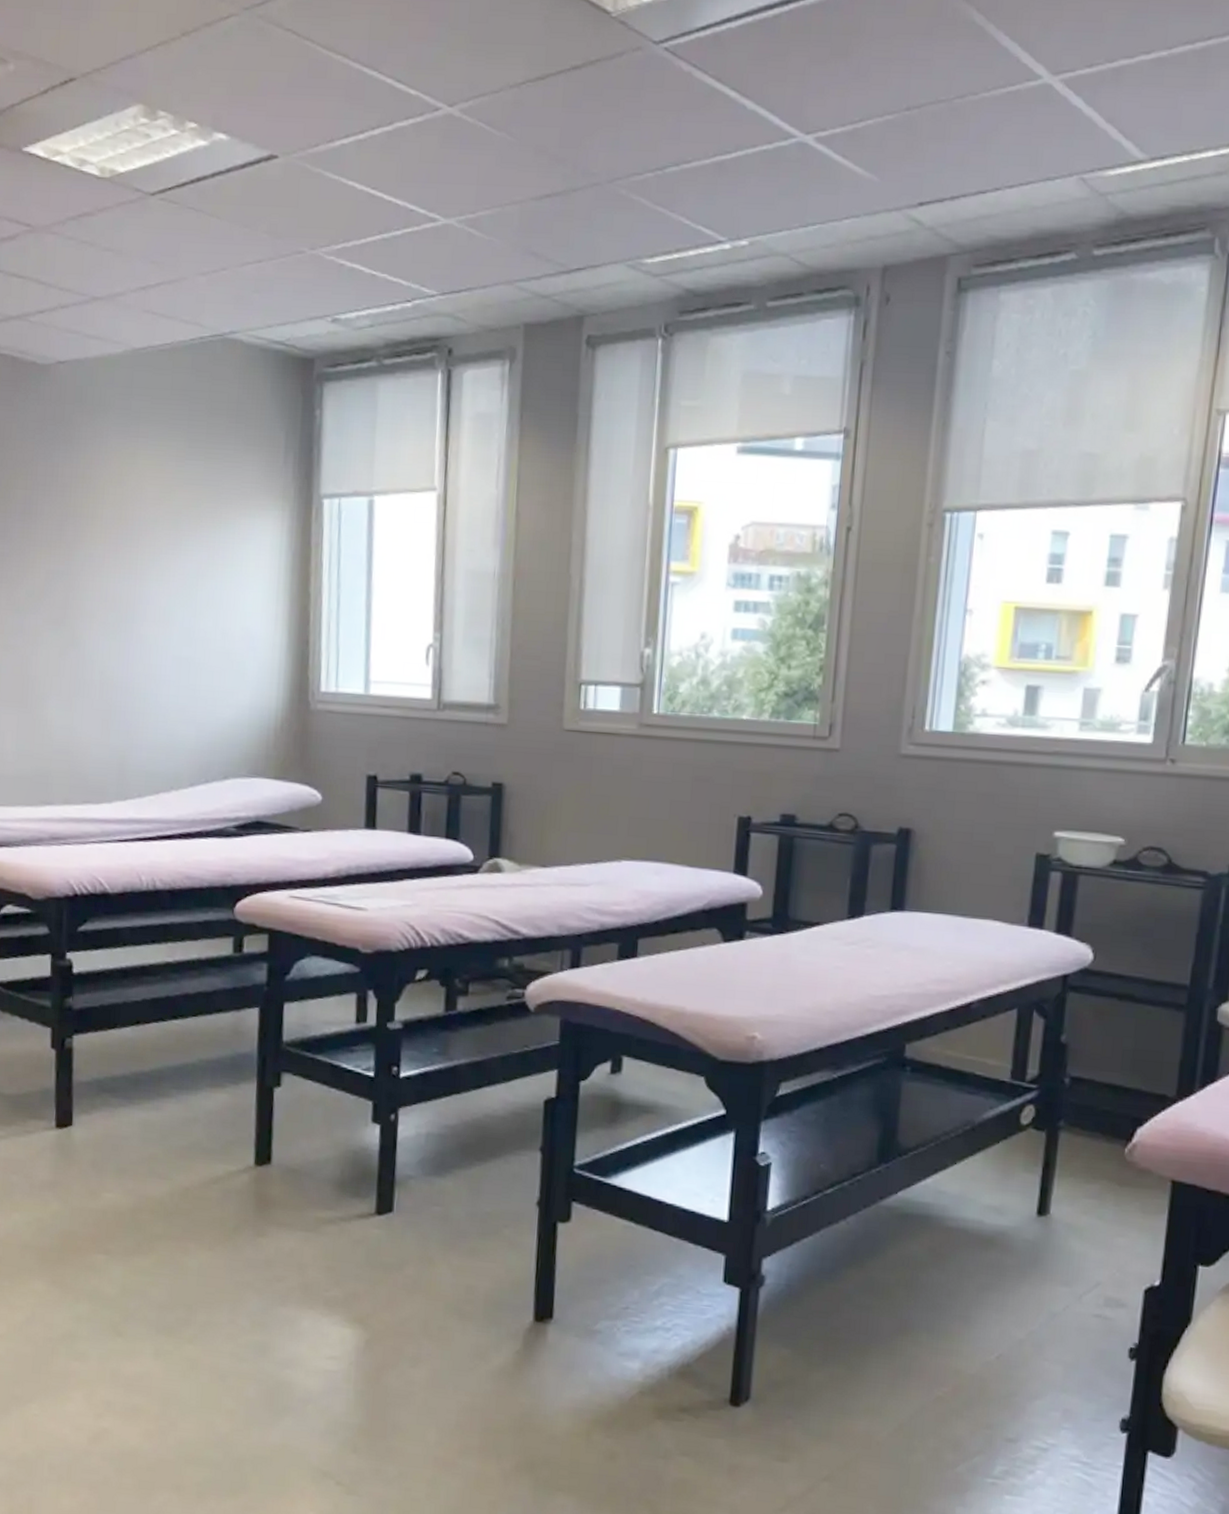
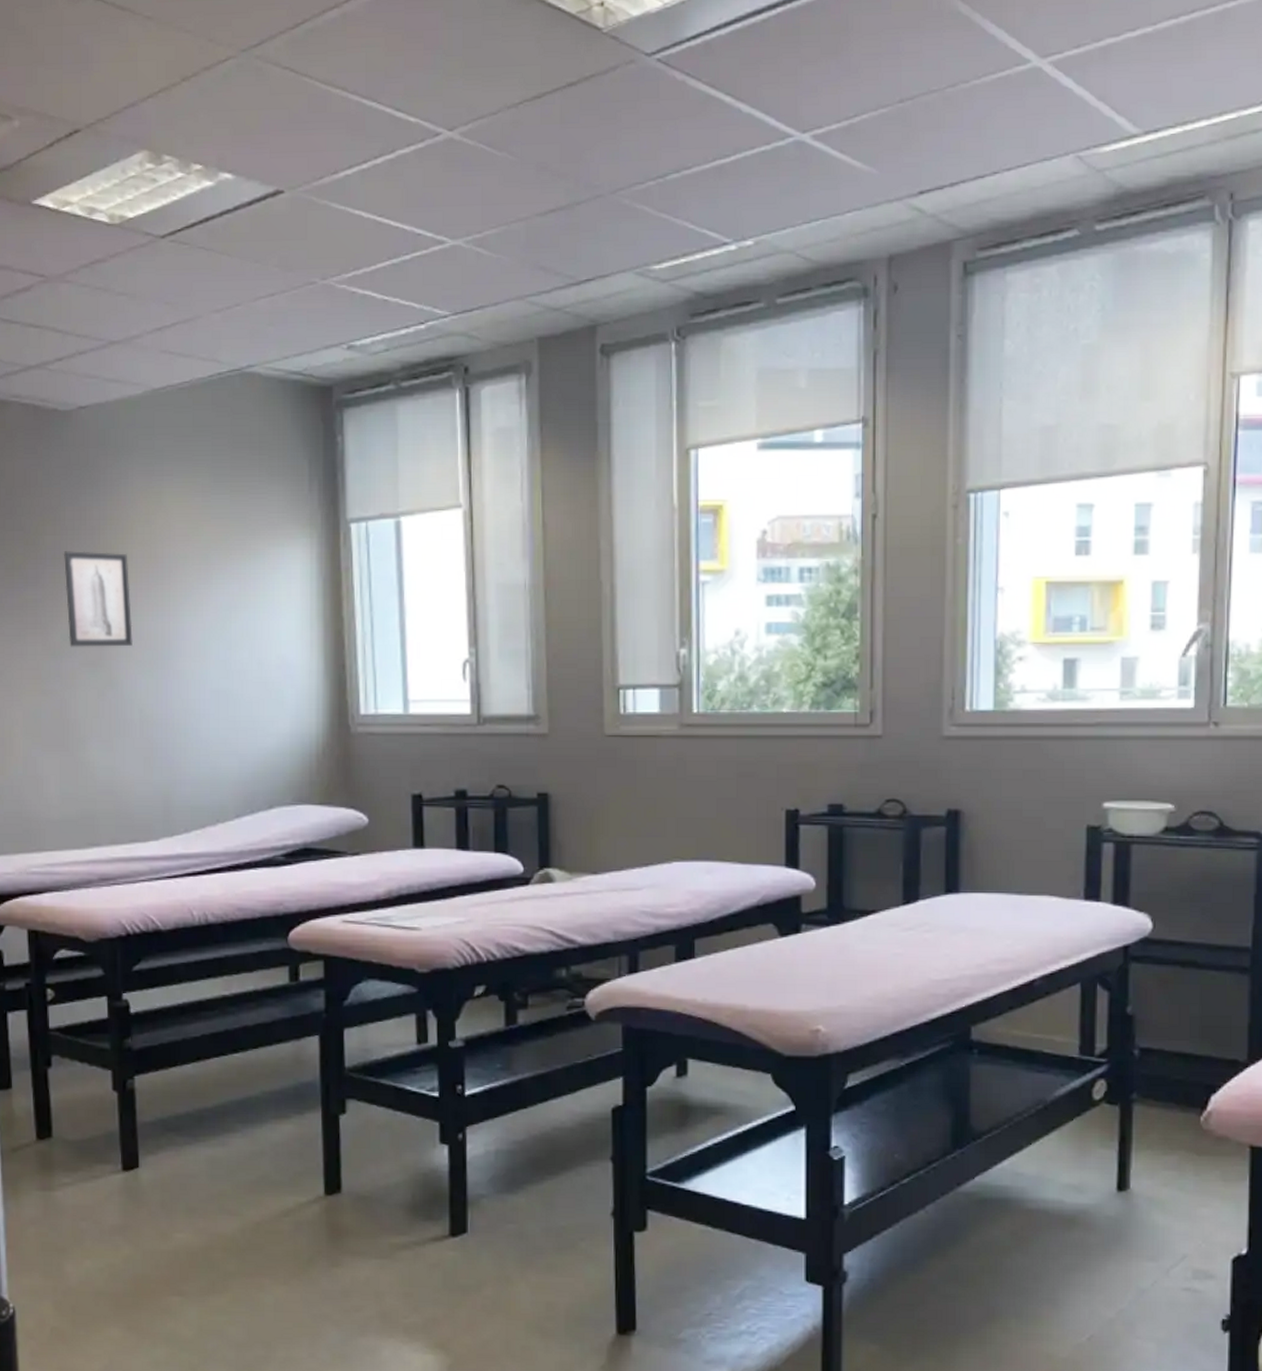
wall art: none [33,506,99,607] -> present [63,551,133,647]

